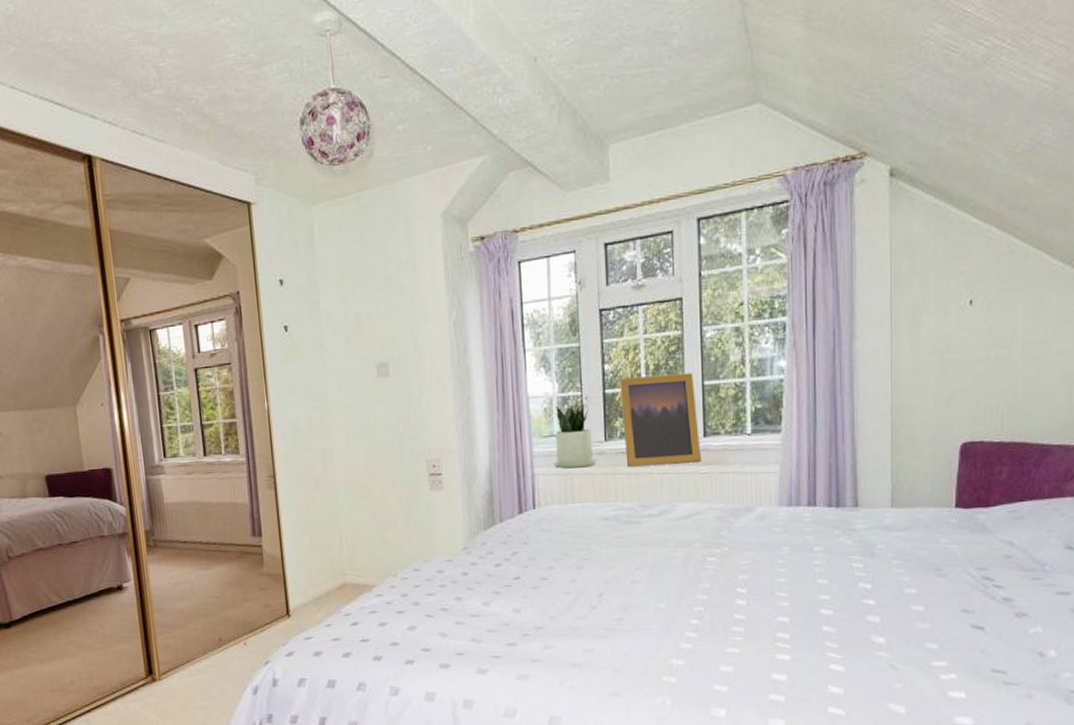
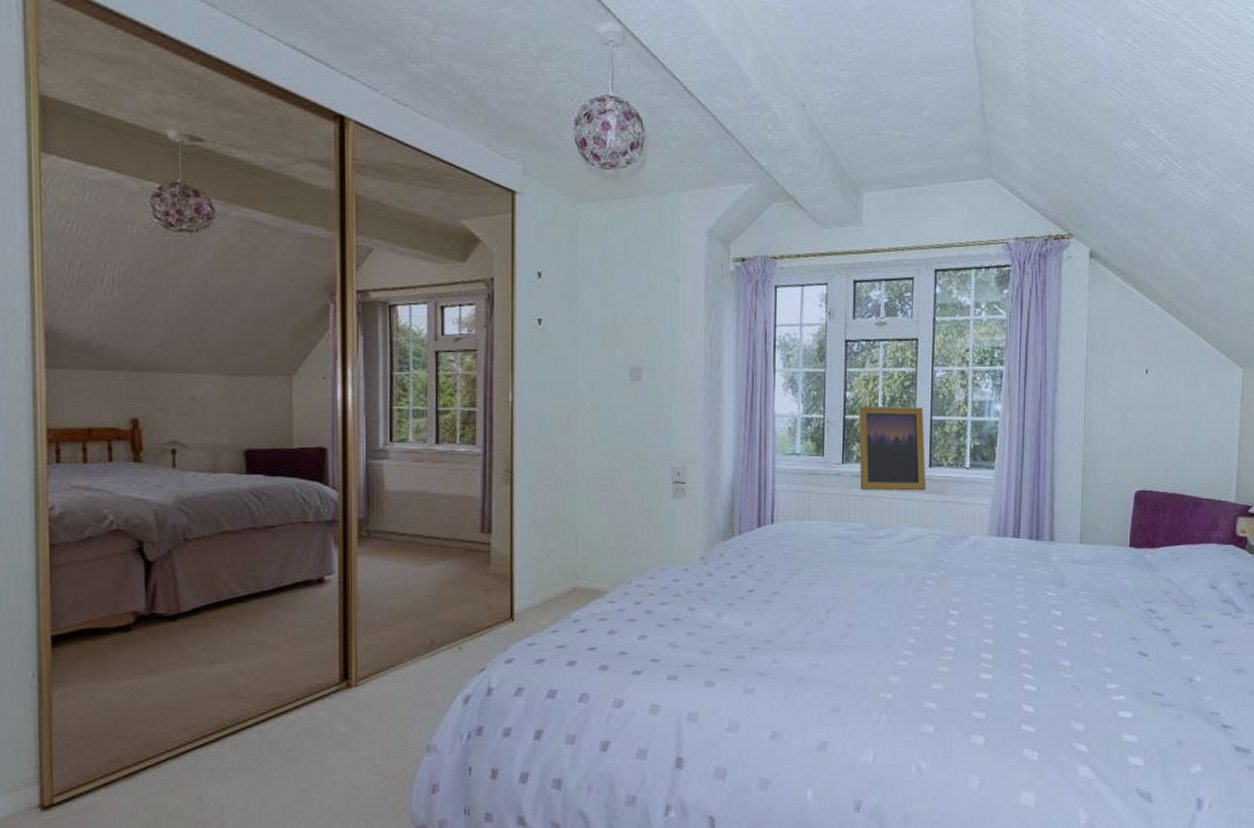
planter: present [553,403,597,469] -> none [793,426,834,487]

